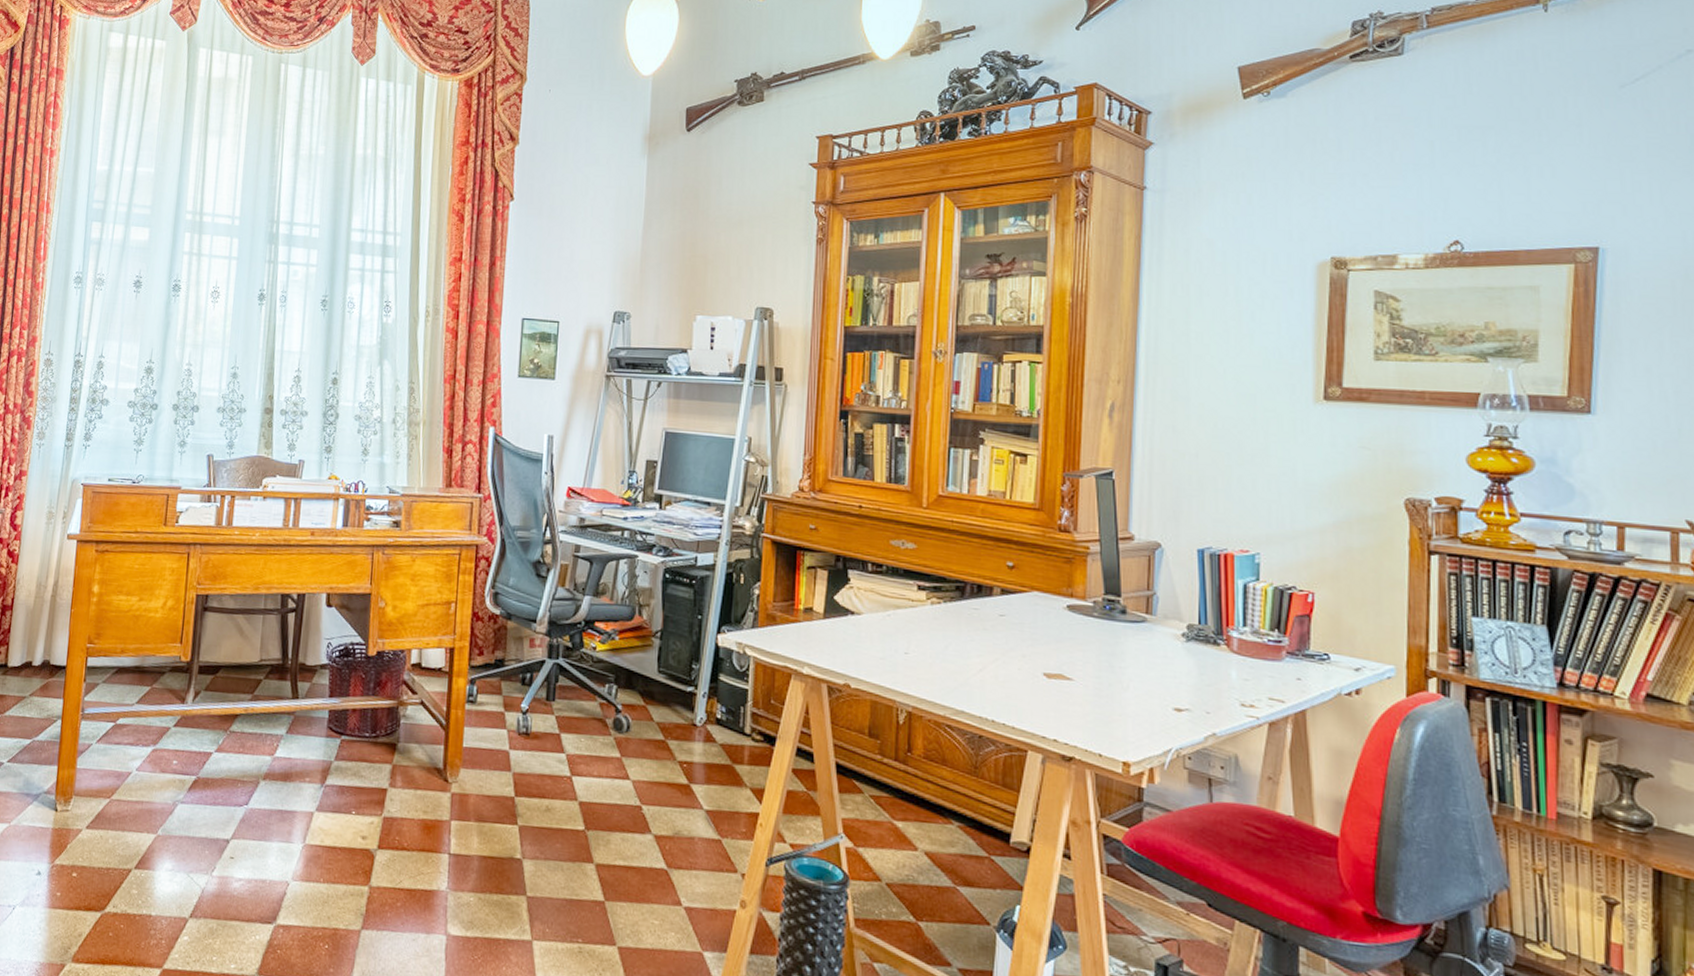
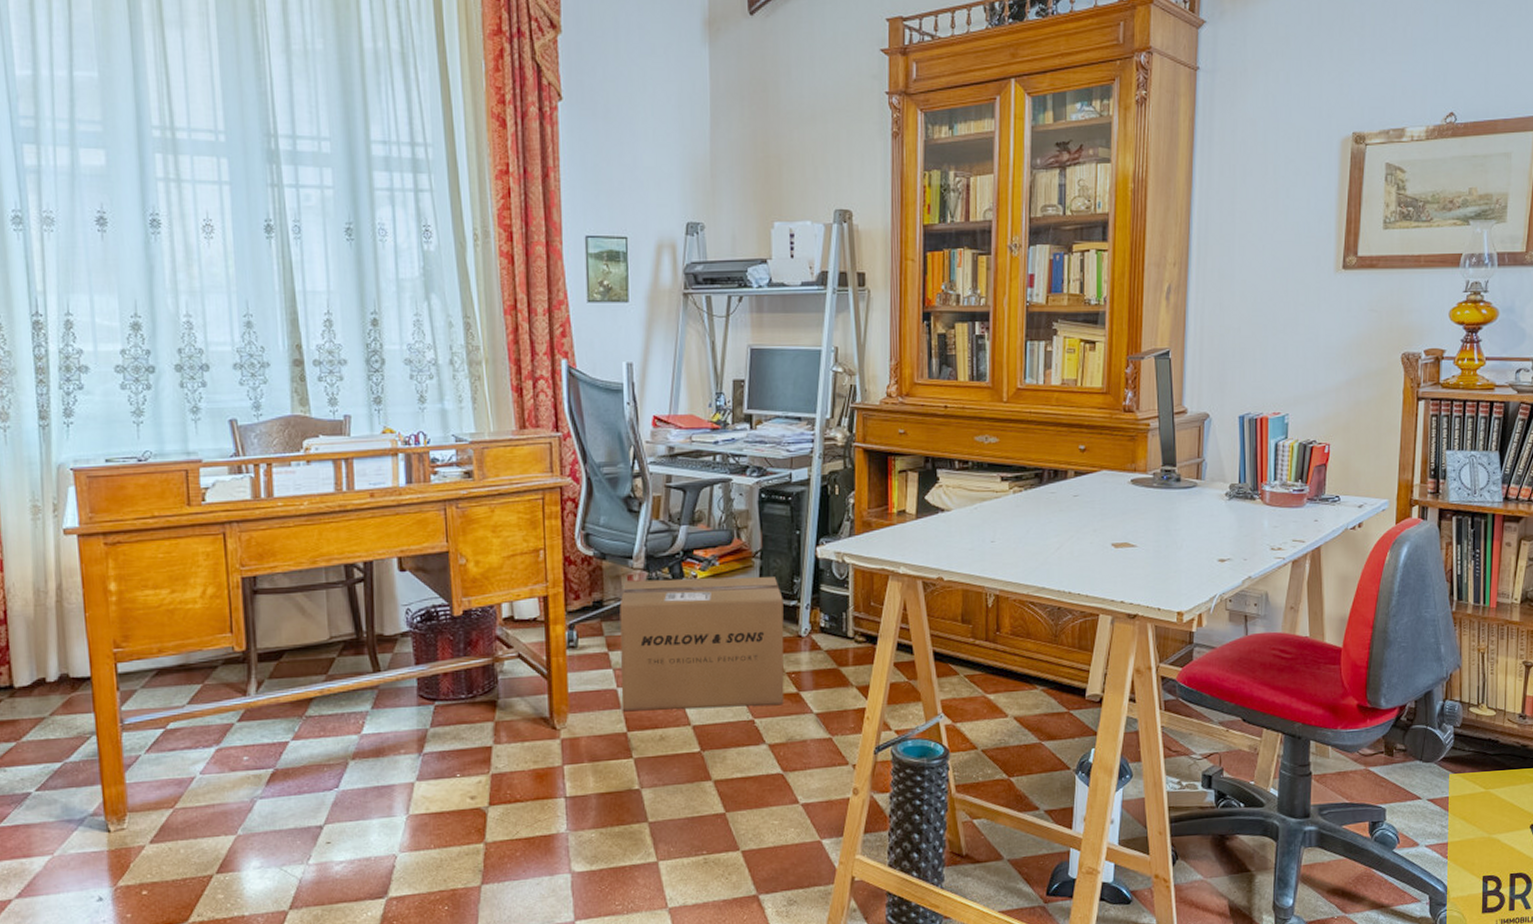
box: none [512,643,680,794] -> present [619,576,784,712]

